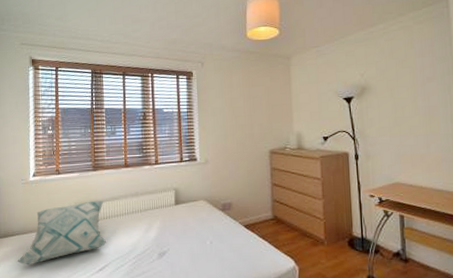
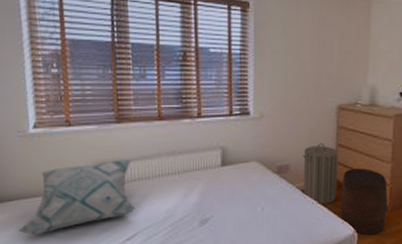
laundry hamper: none [242,183,276,238] -> present [302,143,338,204]
stool: none [279,205,324,269] -> present [340,168,388,236]

